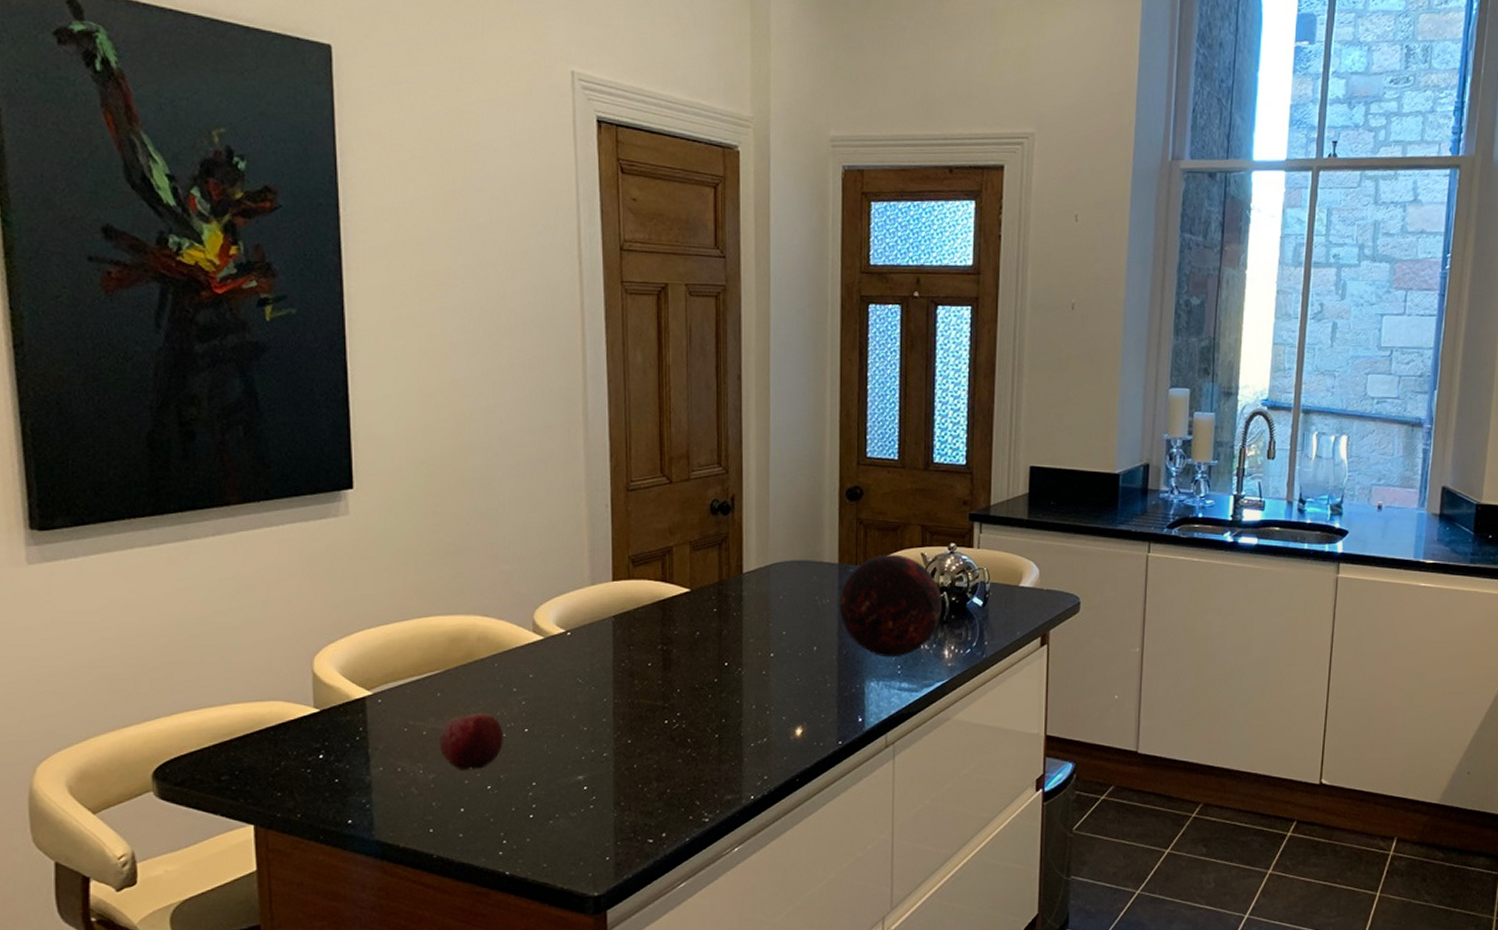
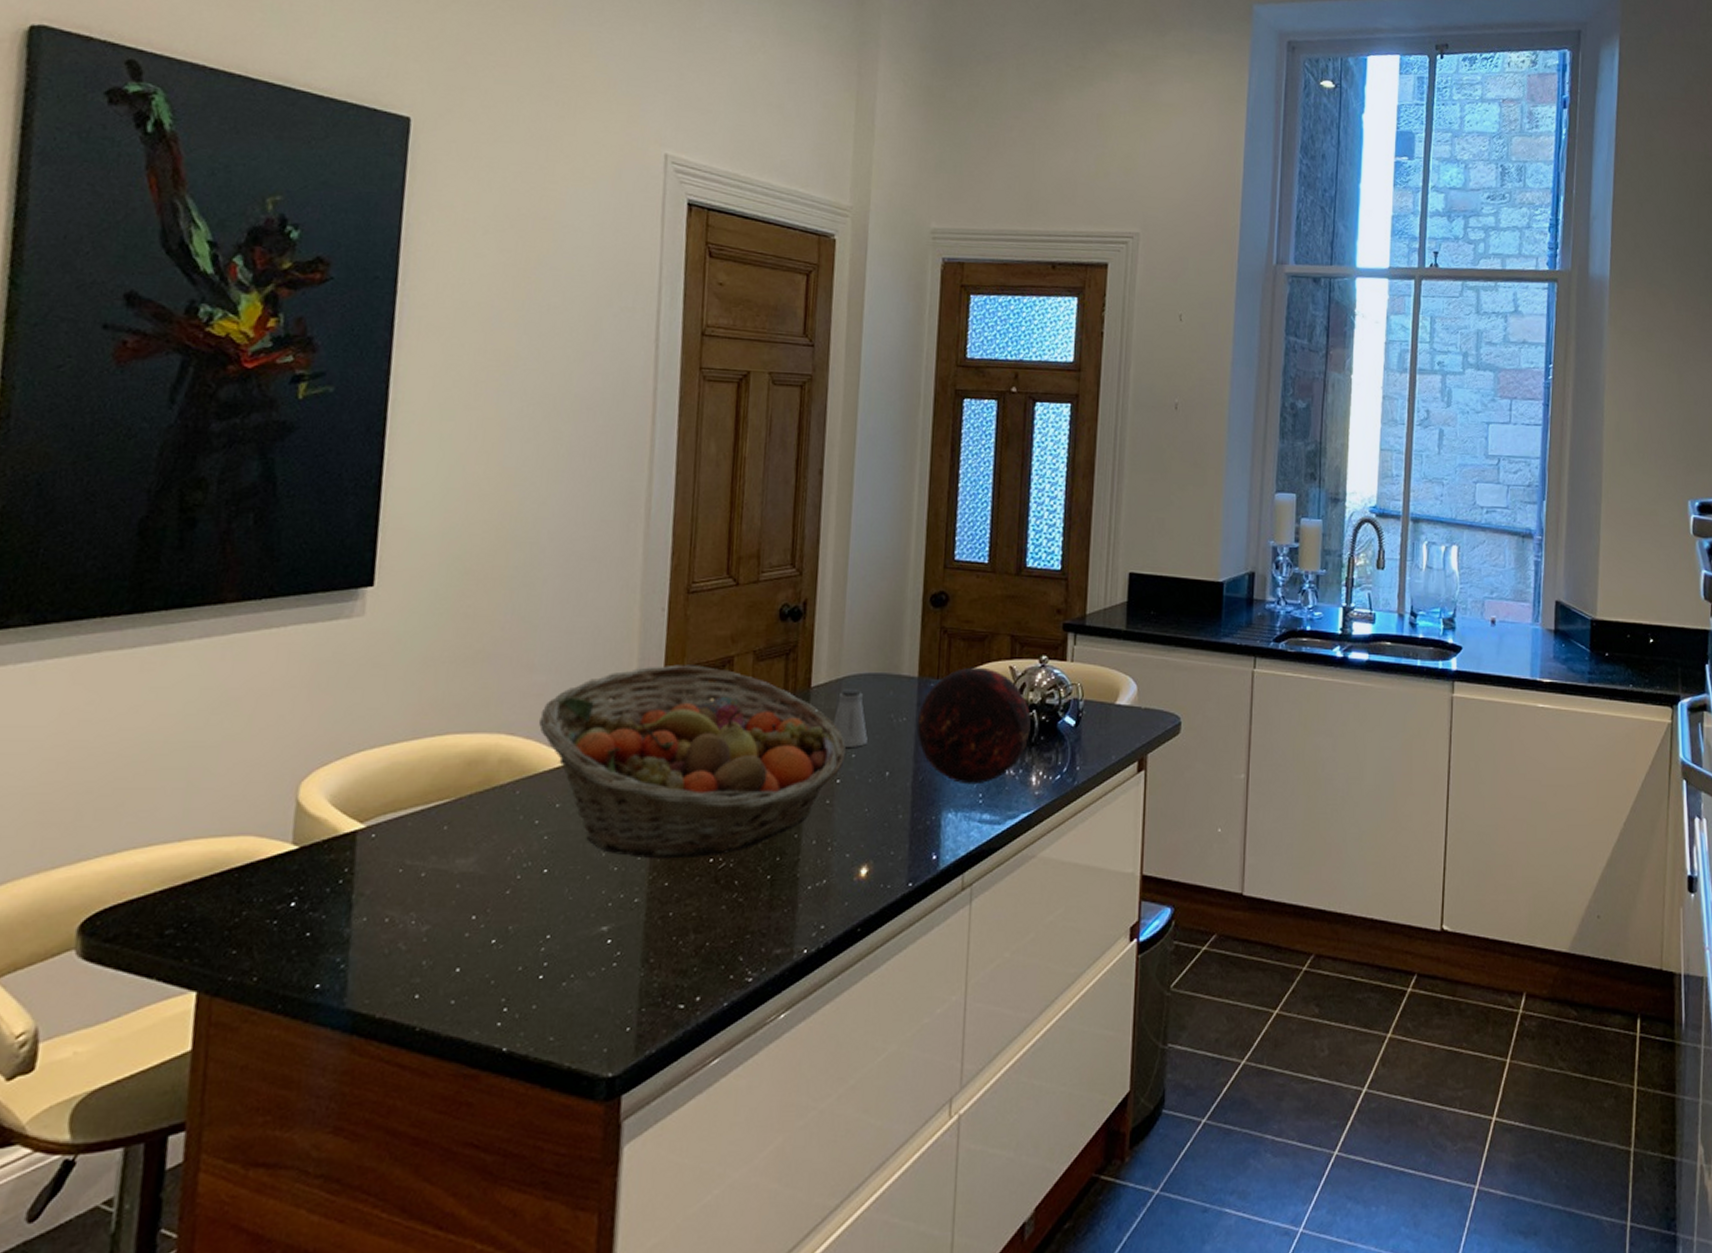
apple: present [439,712,503,770] -> none [439,849,518,921]
fruit basket: none [509,554,778,721] -> present [539,664,847,859]
saltshaker: none [764,574,796,625] -> present [833,689,868,747]

